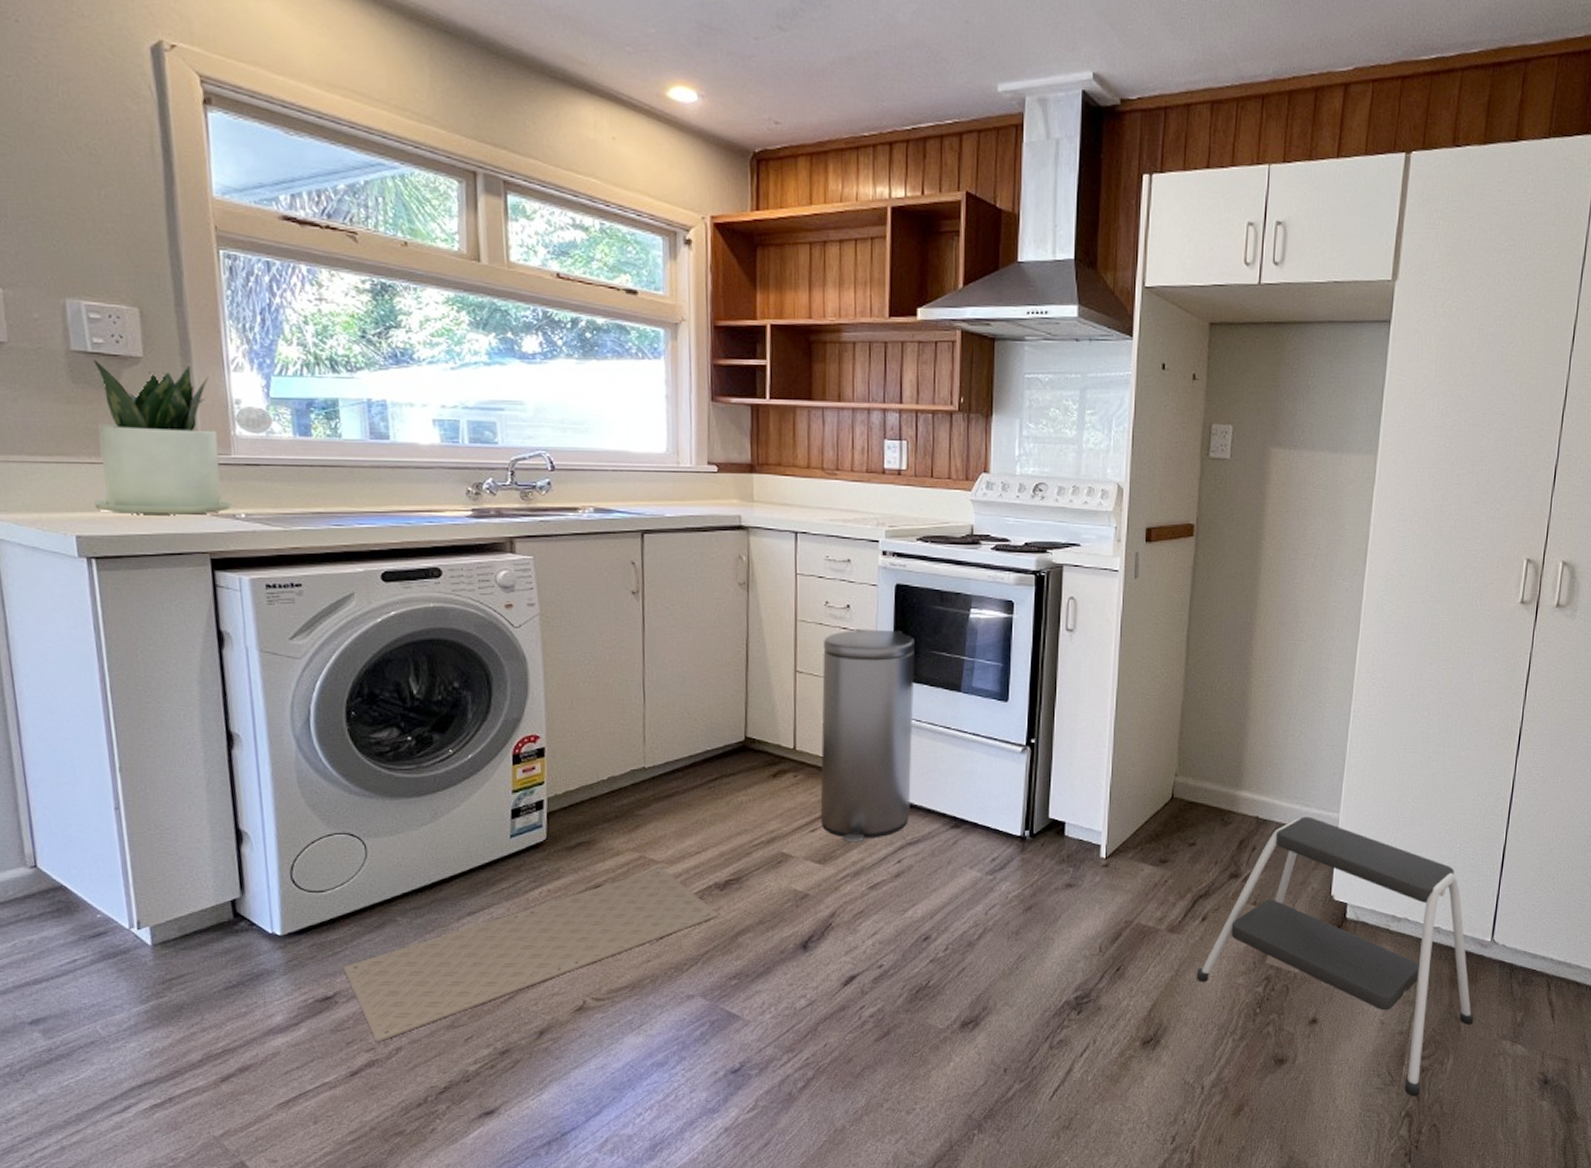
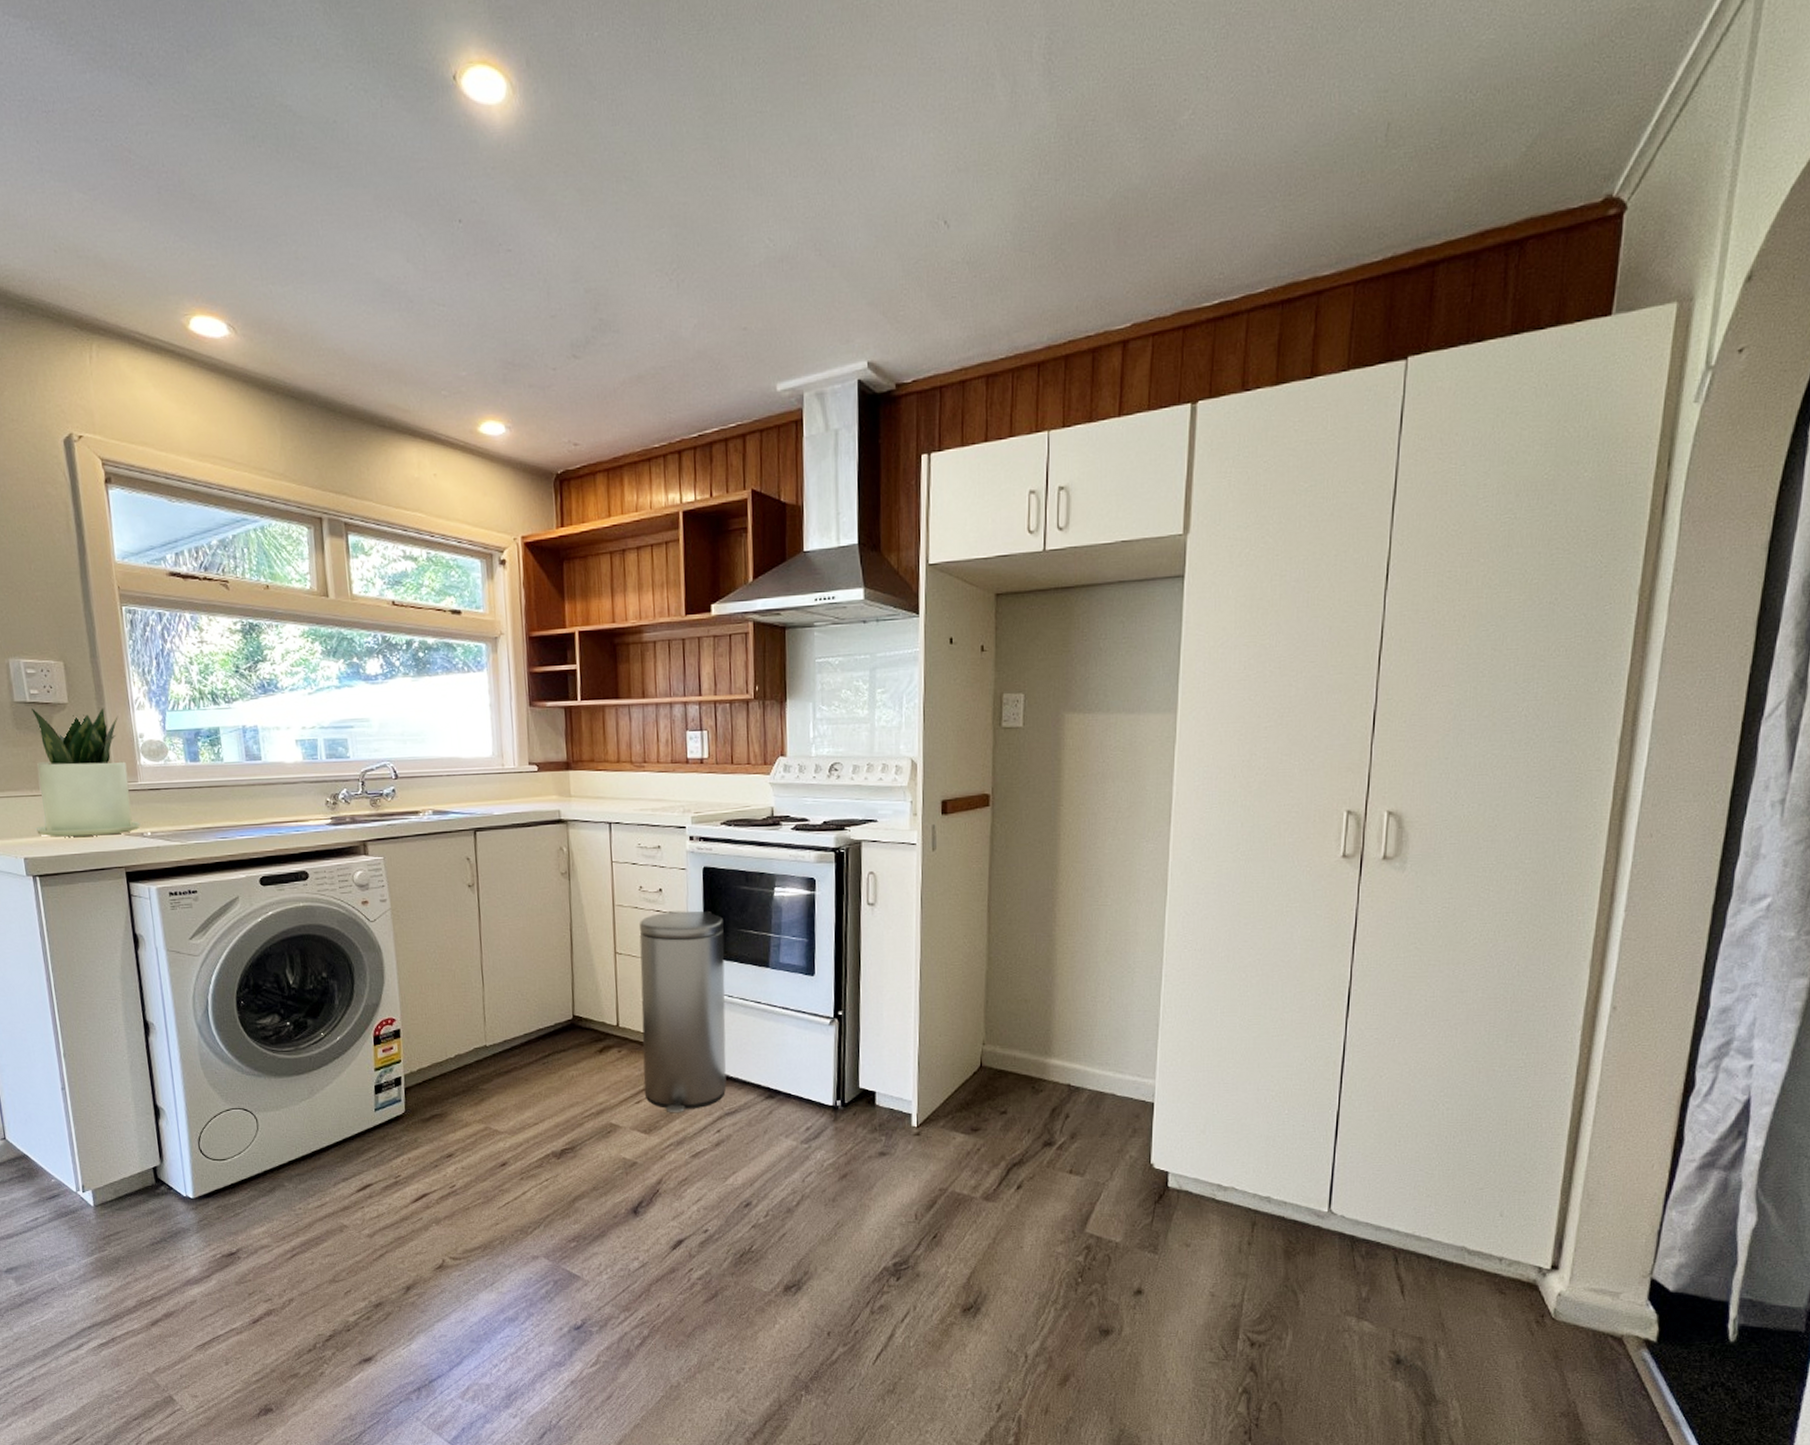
bath mat: present [343,868,720,1042] -> none [243,1138,558,1293]
step stool: present [1196,816,1474,1097] -> none [1014,1083,1314,1373]

